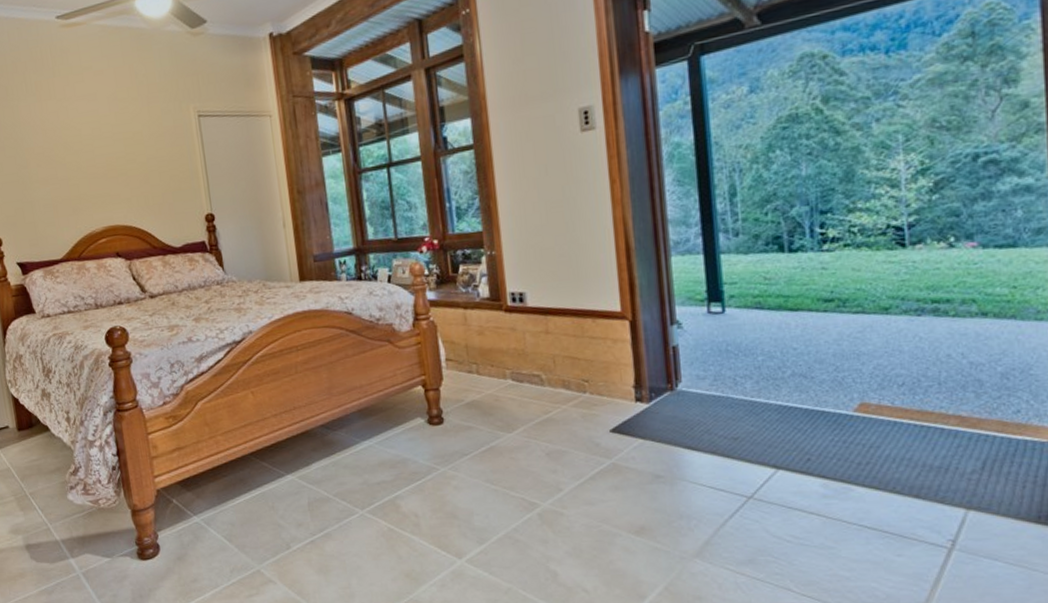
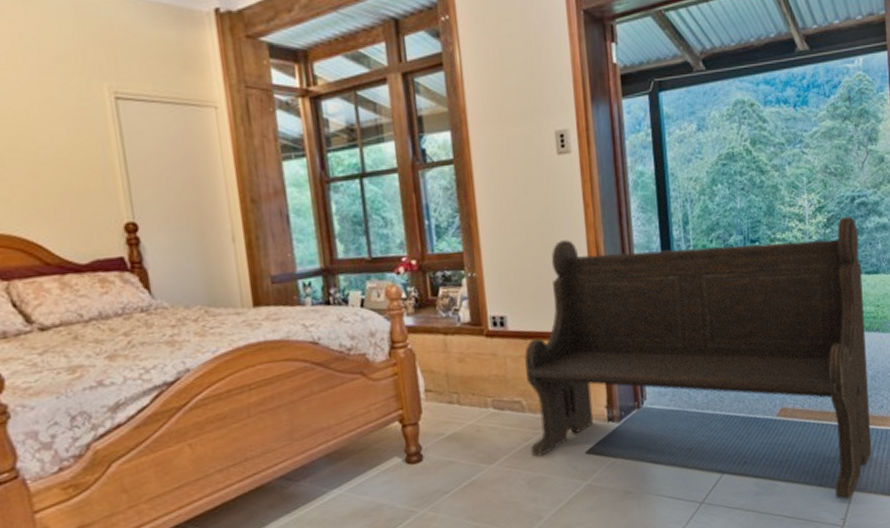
bench: none [544,177,1001,520] -> present [525,216,872,501]

